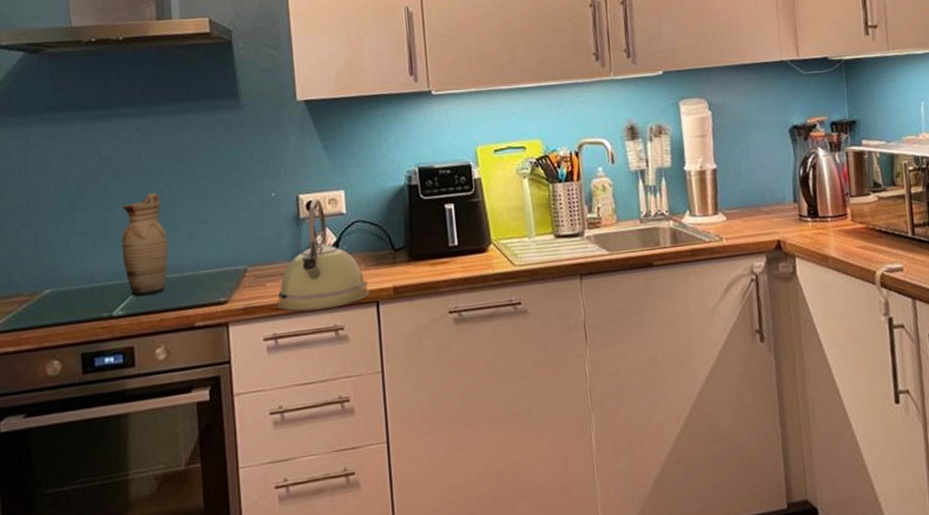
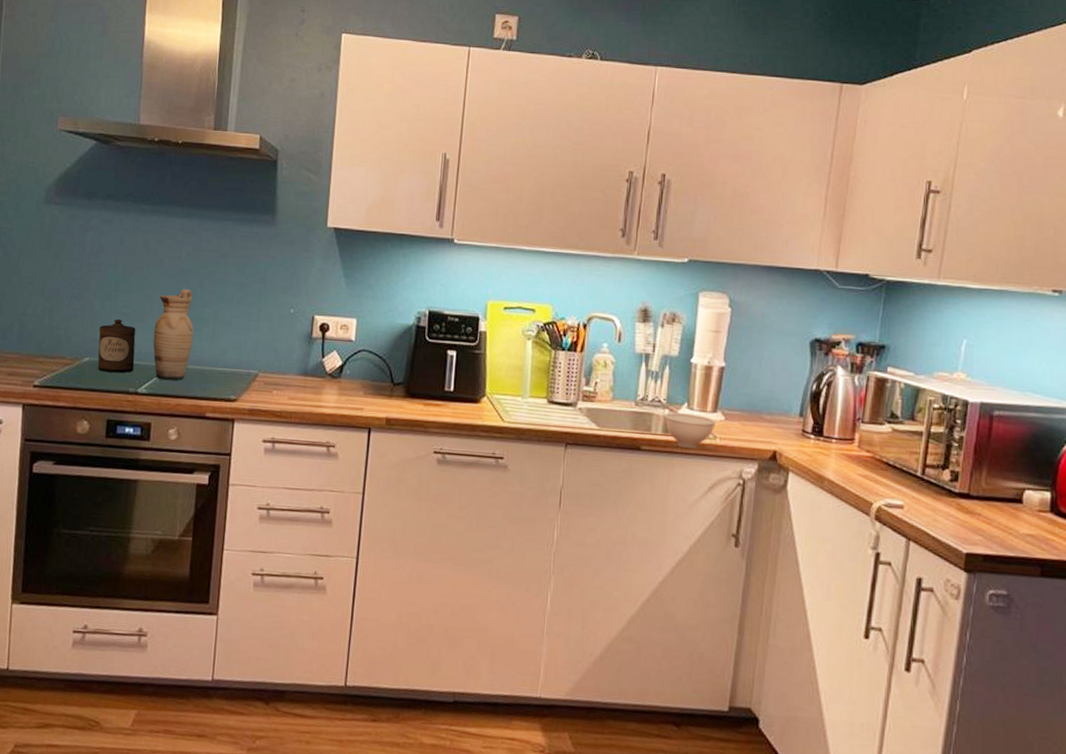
canister: none [57,239,105,302] -> present [97,318,136,373]
kettle: present [277,199,370,312] -> none [279,322,364,426]
bowl: none [670,219,720,256] -> present [664,412,717,449]

